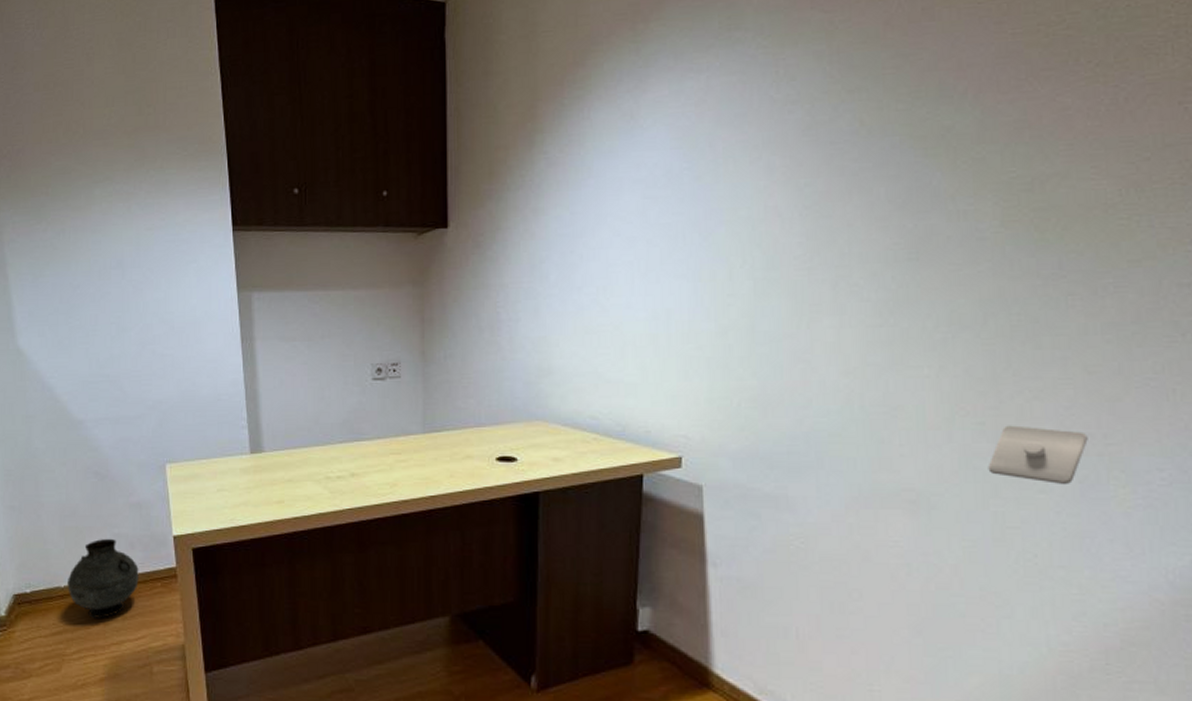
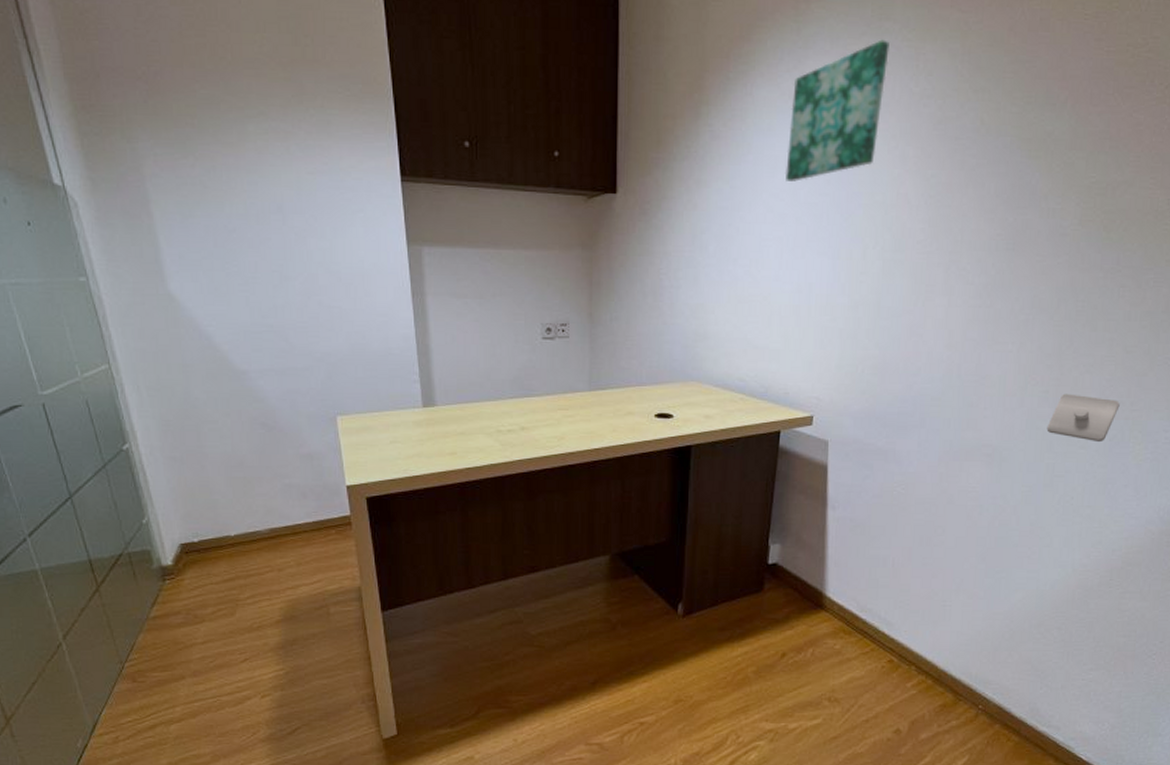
vase: present [68,538,139,618] -> none [238,488,312,565]
wall art: none [631,49,743,203] -> present [784,39,890,182]

